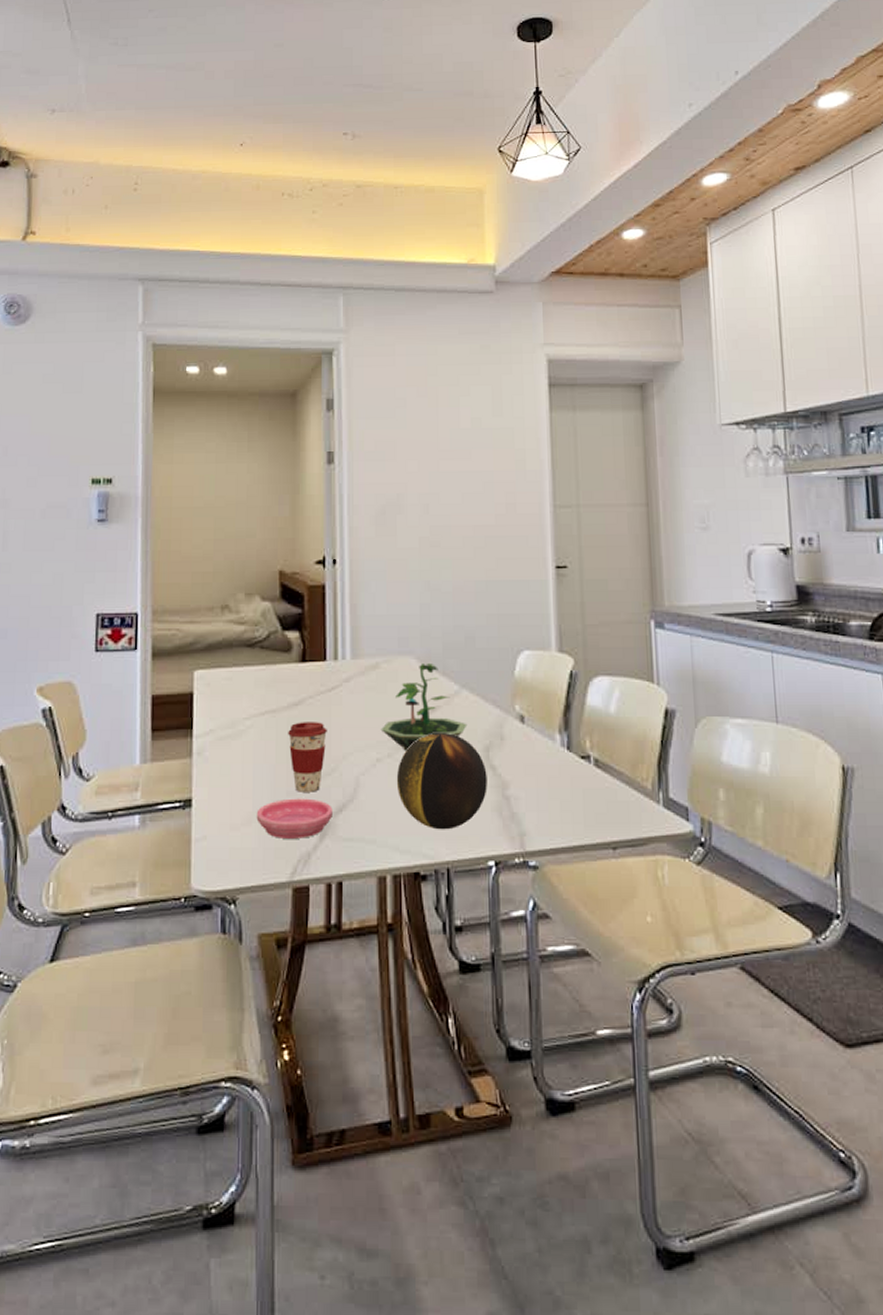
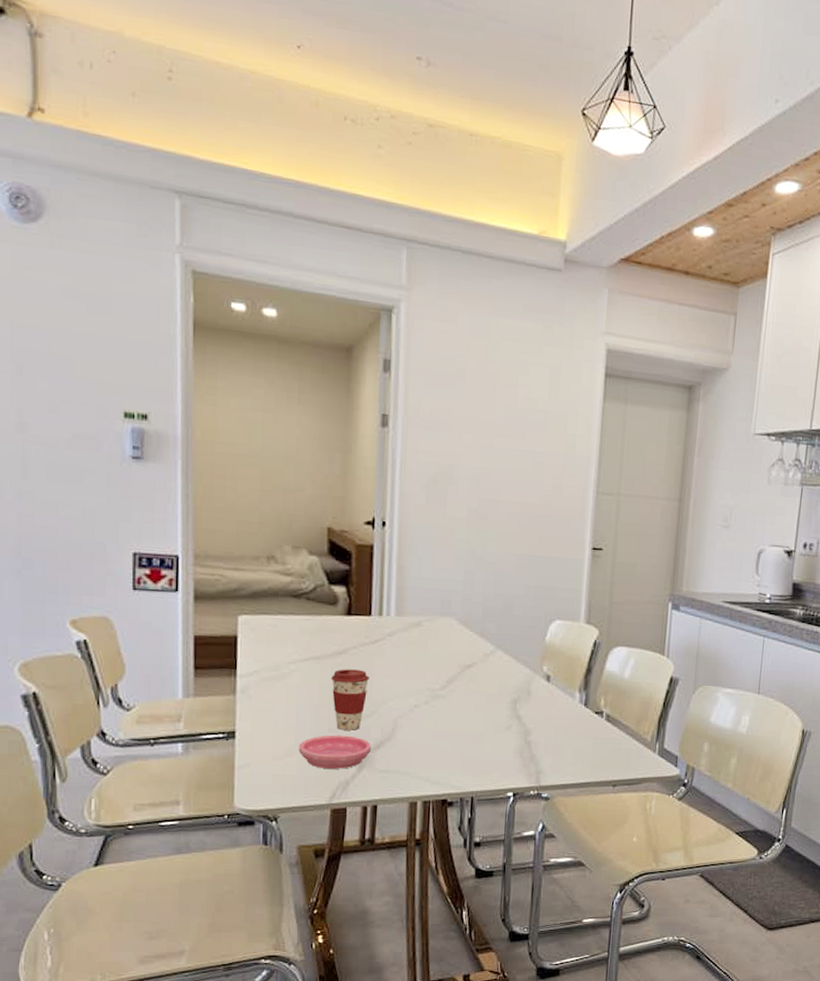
terrarium: present [380,662,468,751] -> none [419,624,499,700]
decorative orb: present [396,732,487,830] -> none [431,685,513,767]

